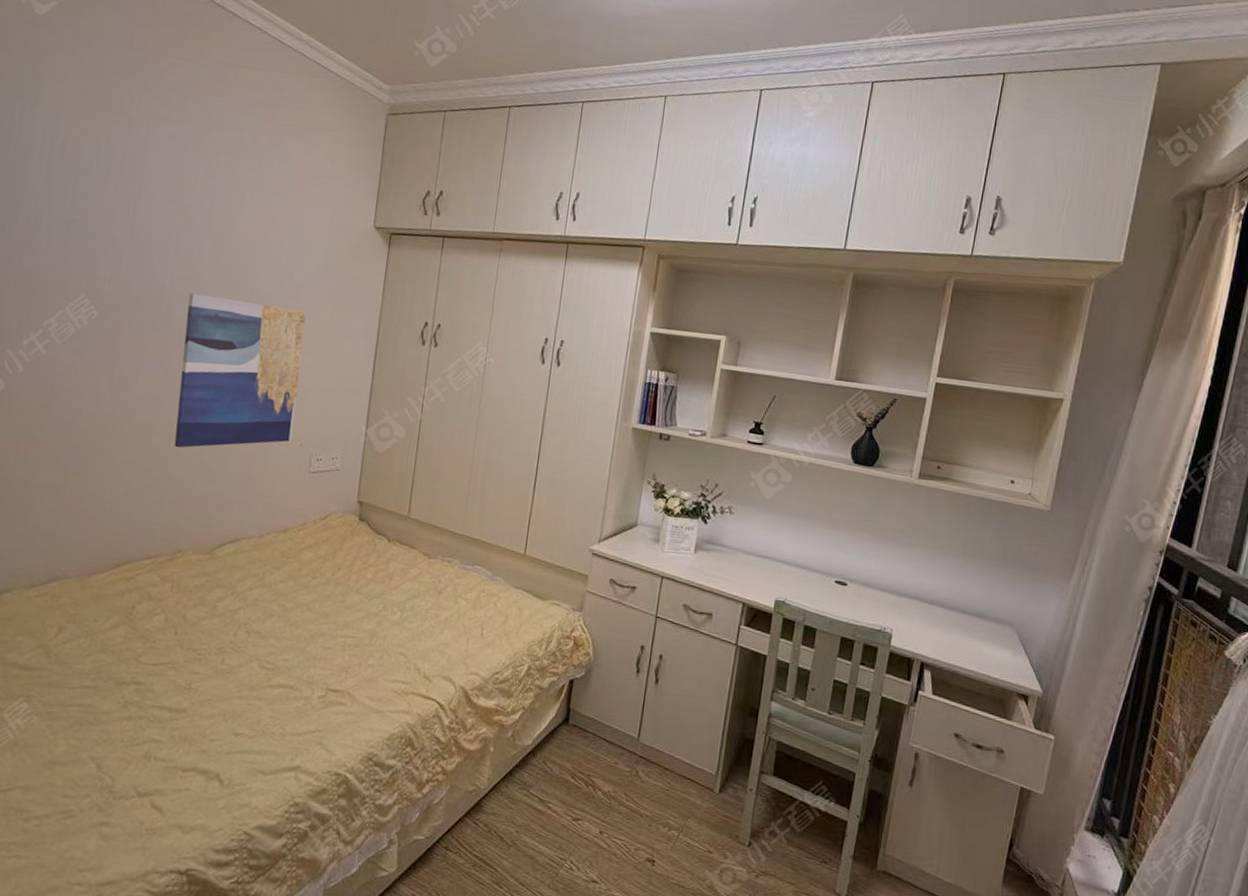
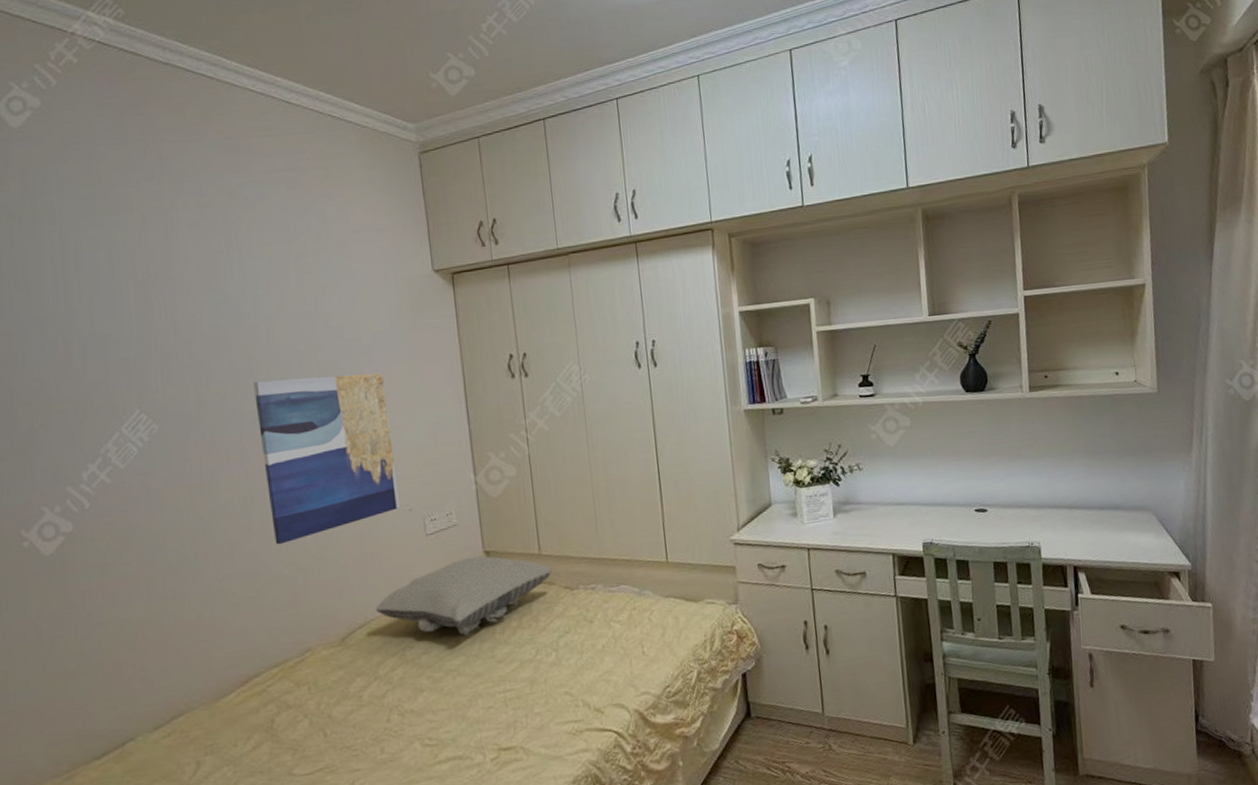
pillow: none [247,503,416,576] -> present [375,556,552,636]

